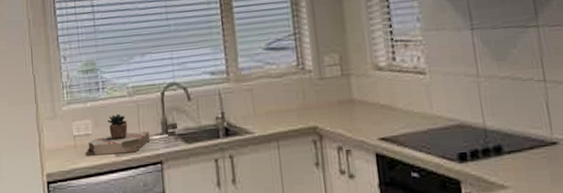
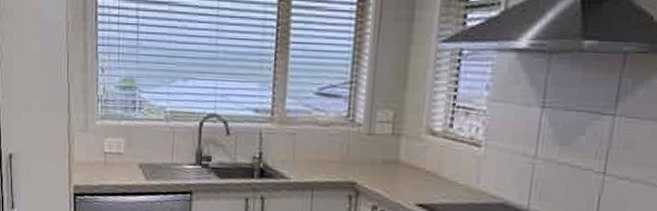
succulent plant: present [85,114,150,156] -> none [114,137,183,179]

